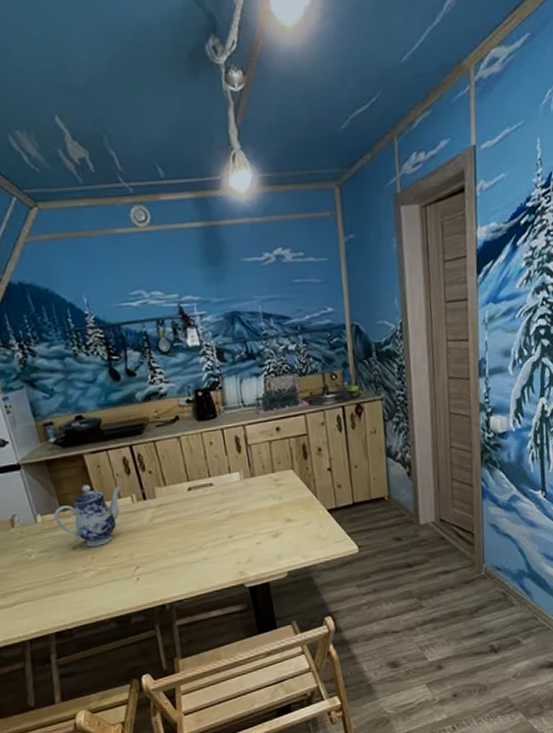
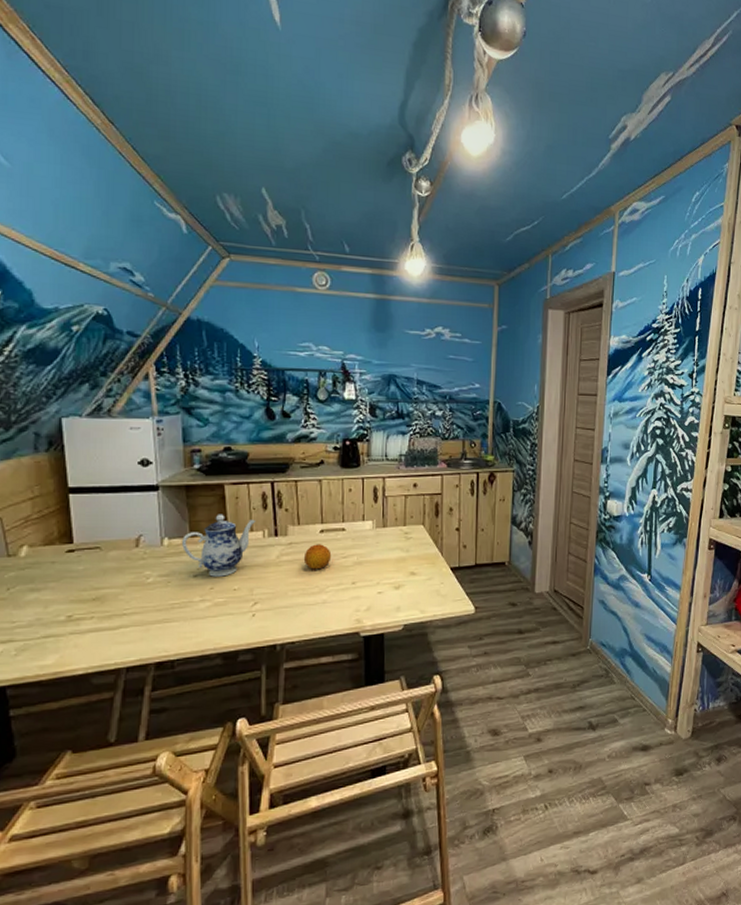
fruit: none [176,502,204,529] -> present [303,544,332,570]

